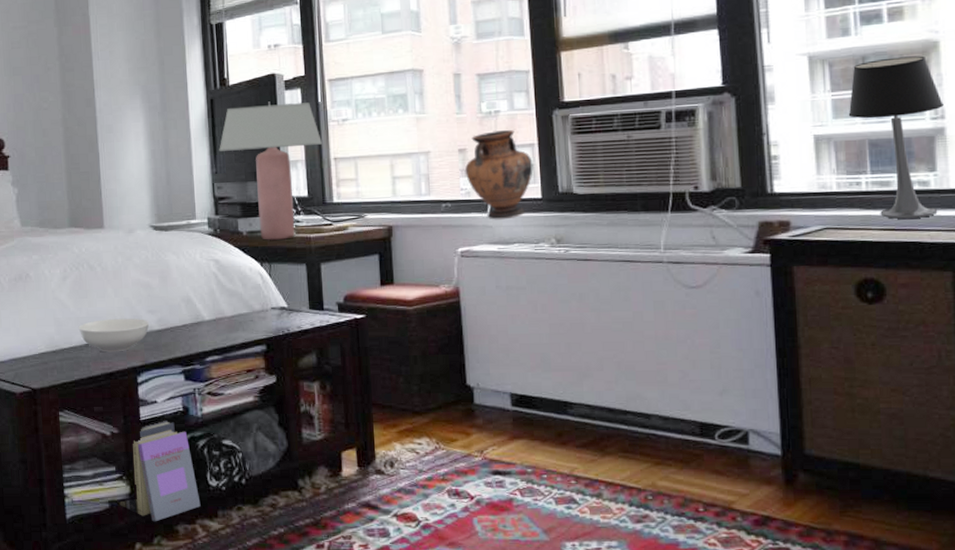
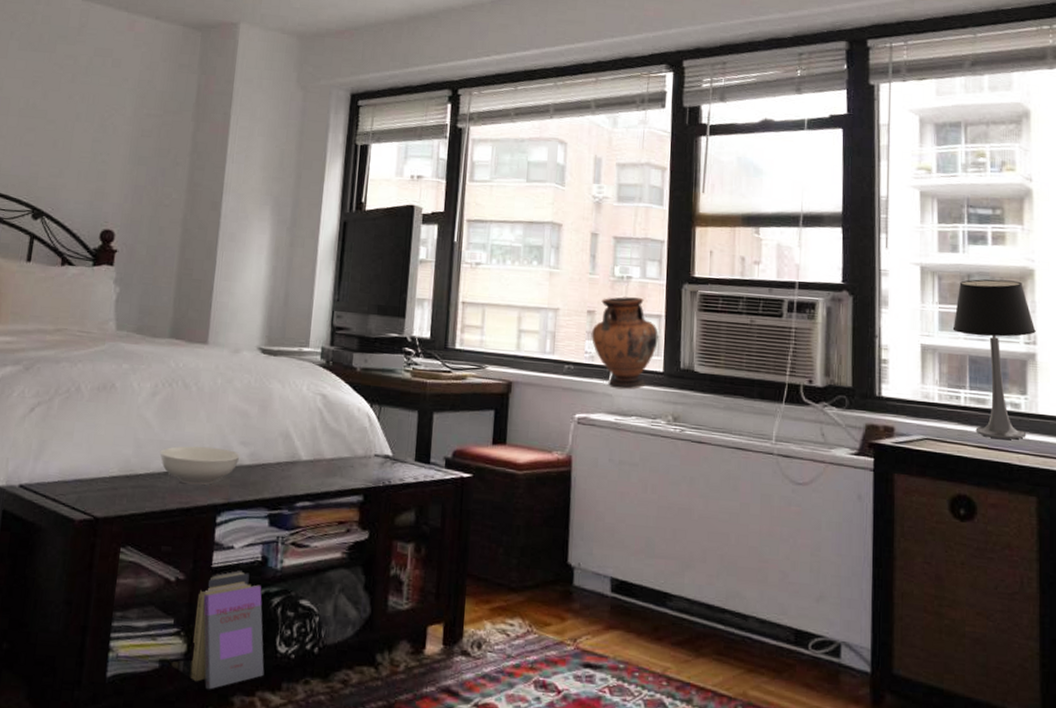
table lamp: present [219,101,323,240] -> none [344,233,453,382]

